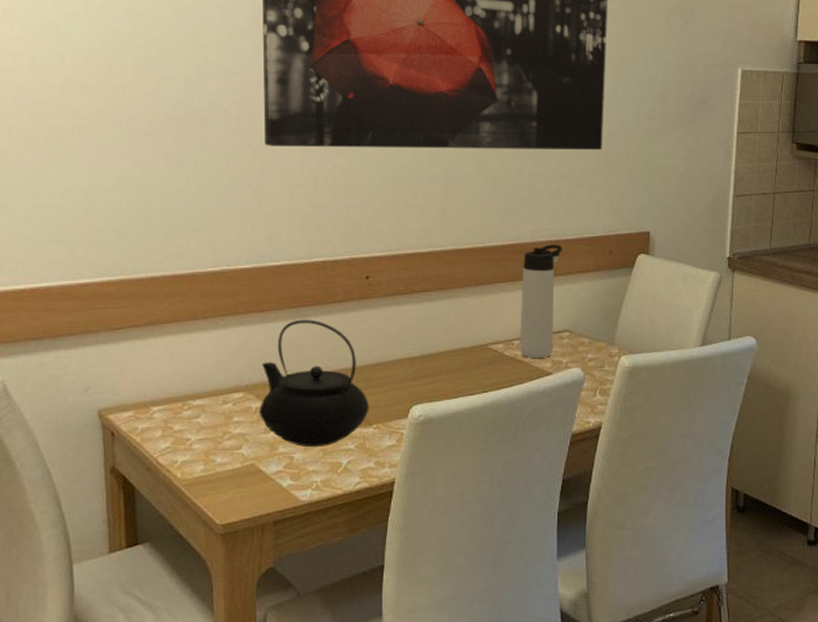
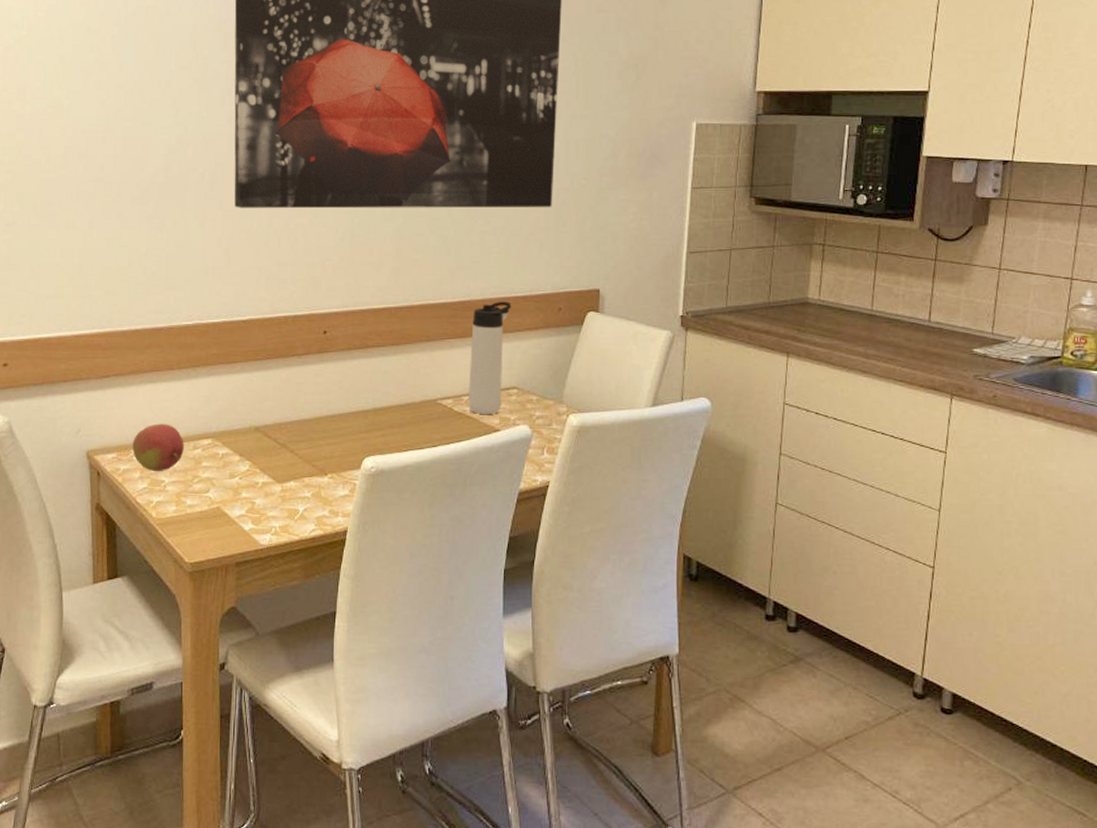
fruit: none [152,378,212,430] -> present [132,424,184,472]
teapot: present [259,319,369,448] -> none [225,371,325,494]

